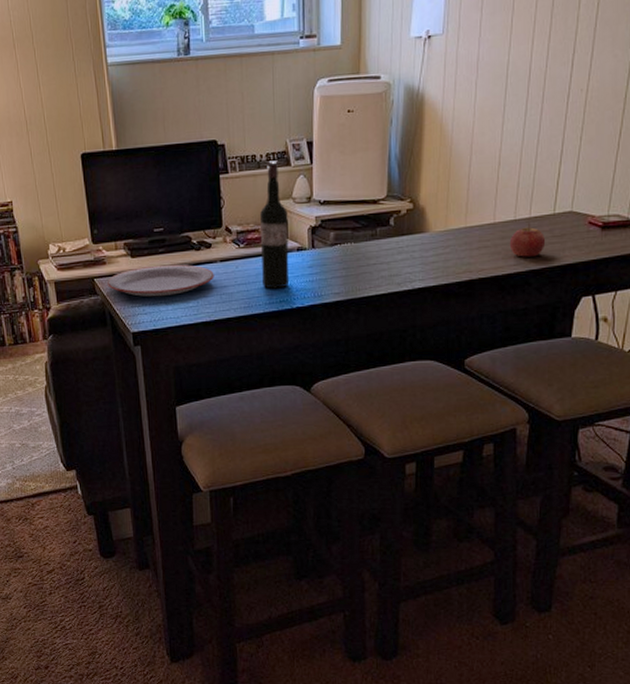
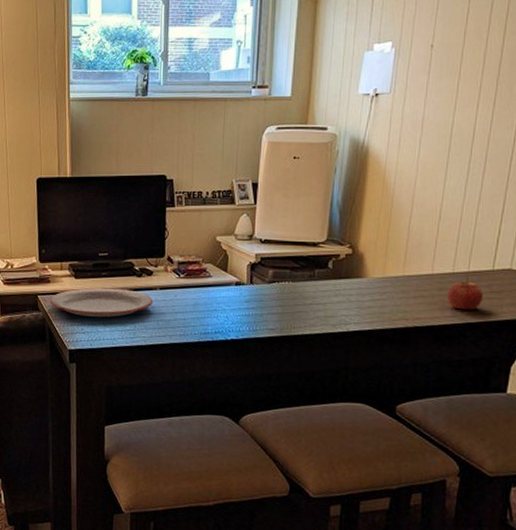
wine bottle: present [260,160,290,289] -> none [199,198,229,320]

